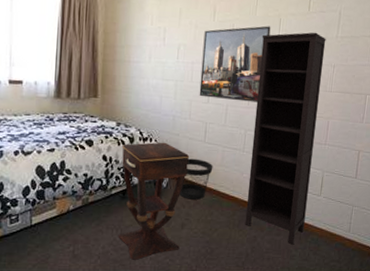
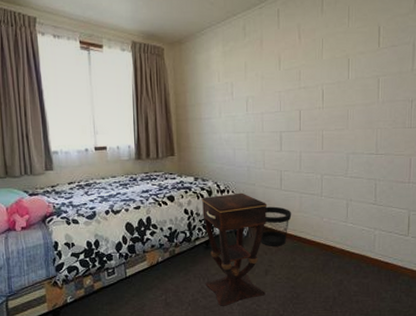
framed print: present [199,26,271,102] -> none [271,68,339,147]
bookcase: present [244,32,326,245] -> none [329,68,401,287]

